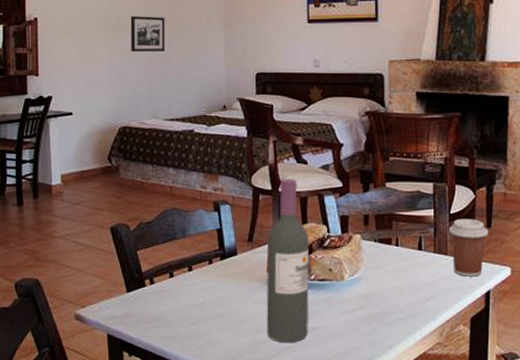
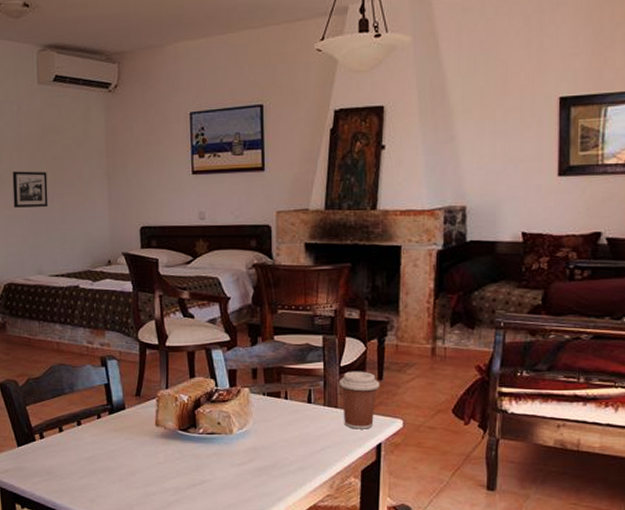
wine bottle: present [266,179,309,343] -> none [155,333,198,495]

